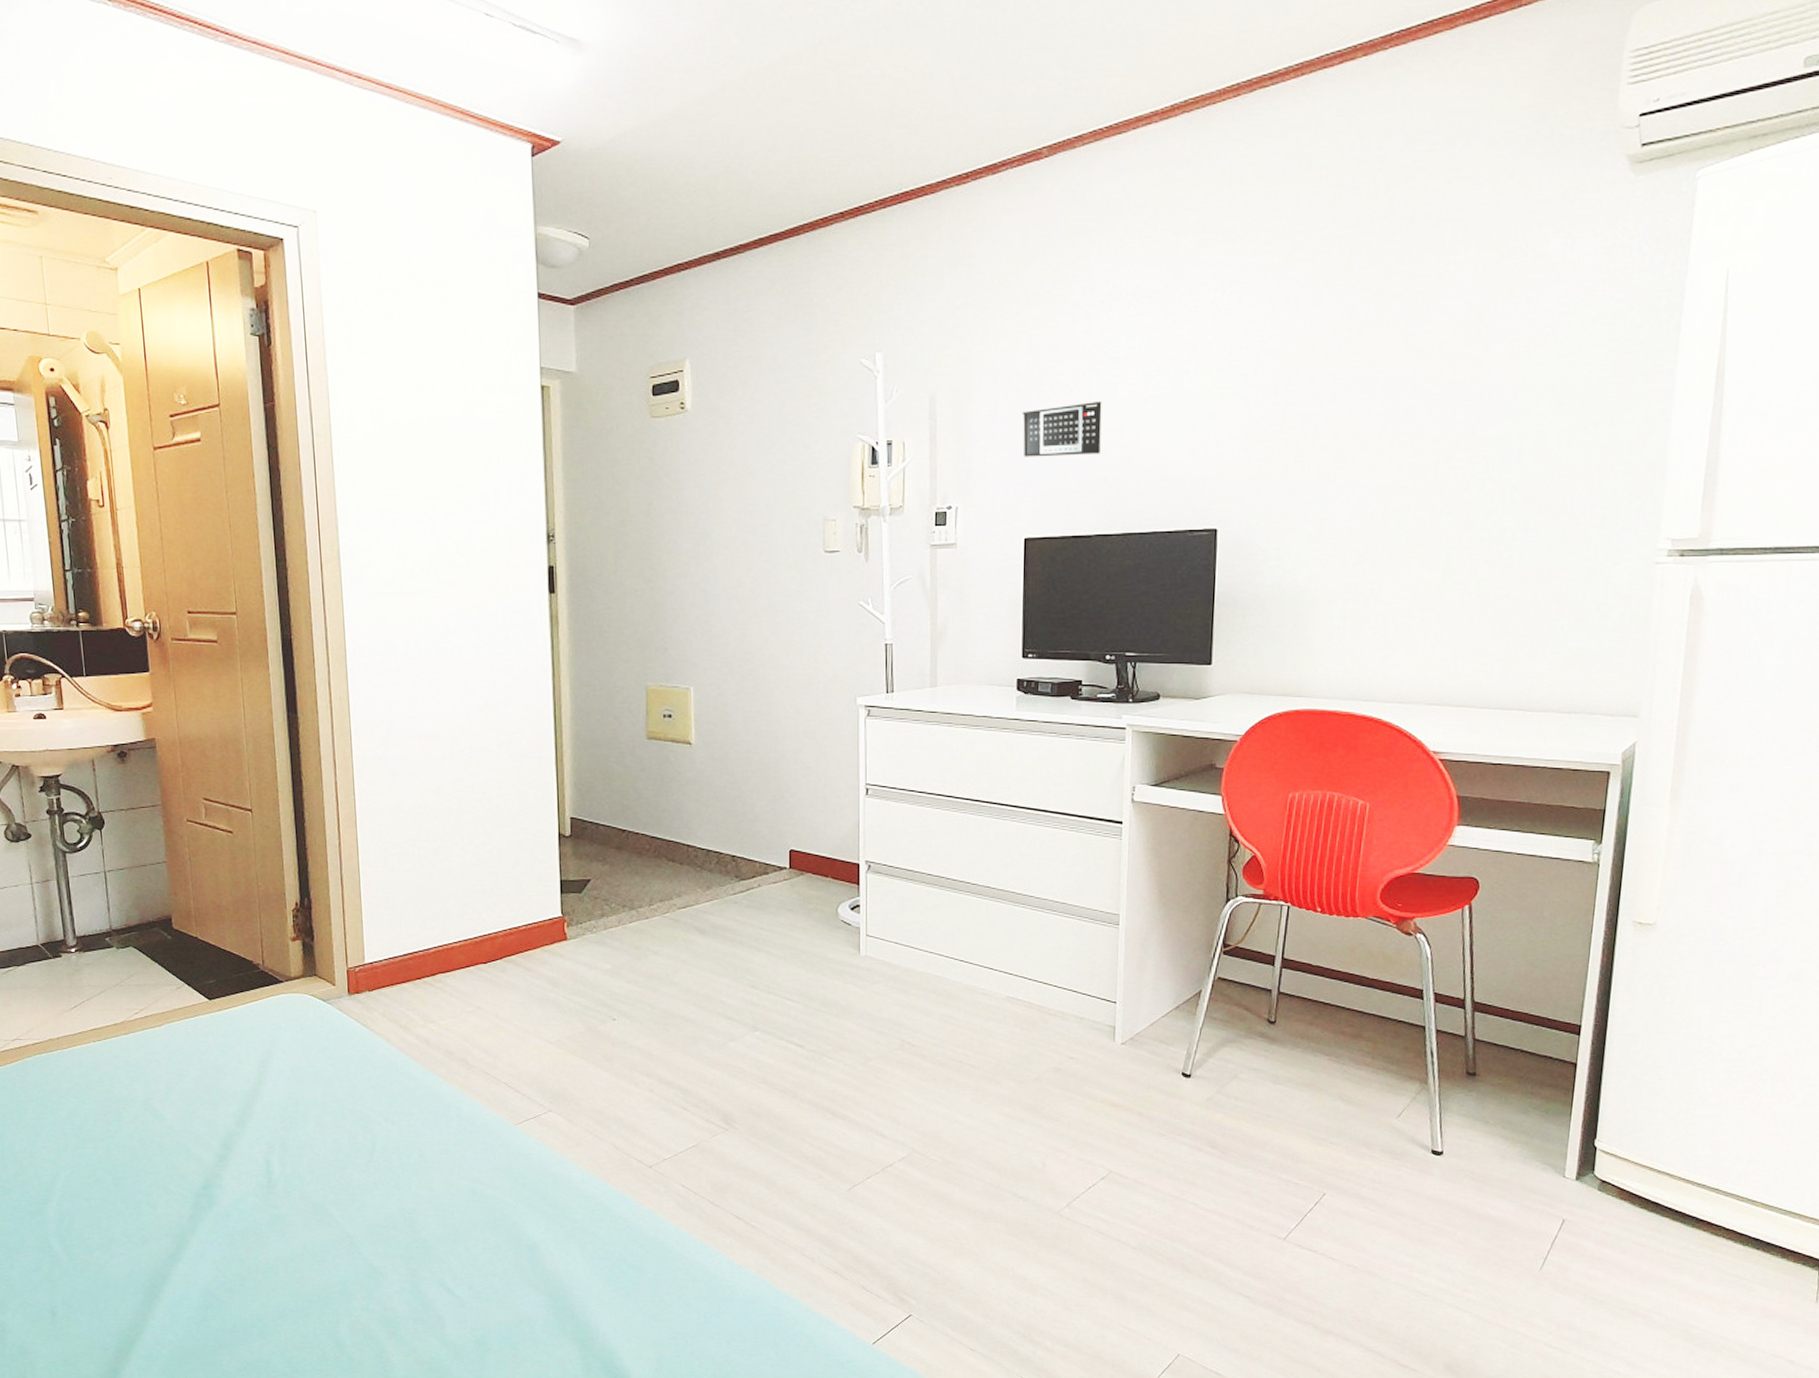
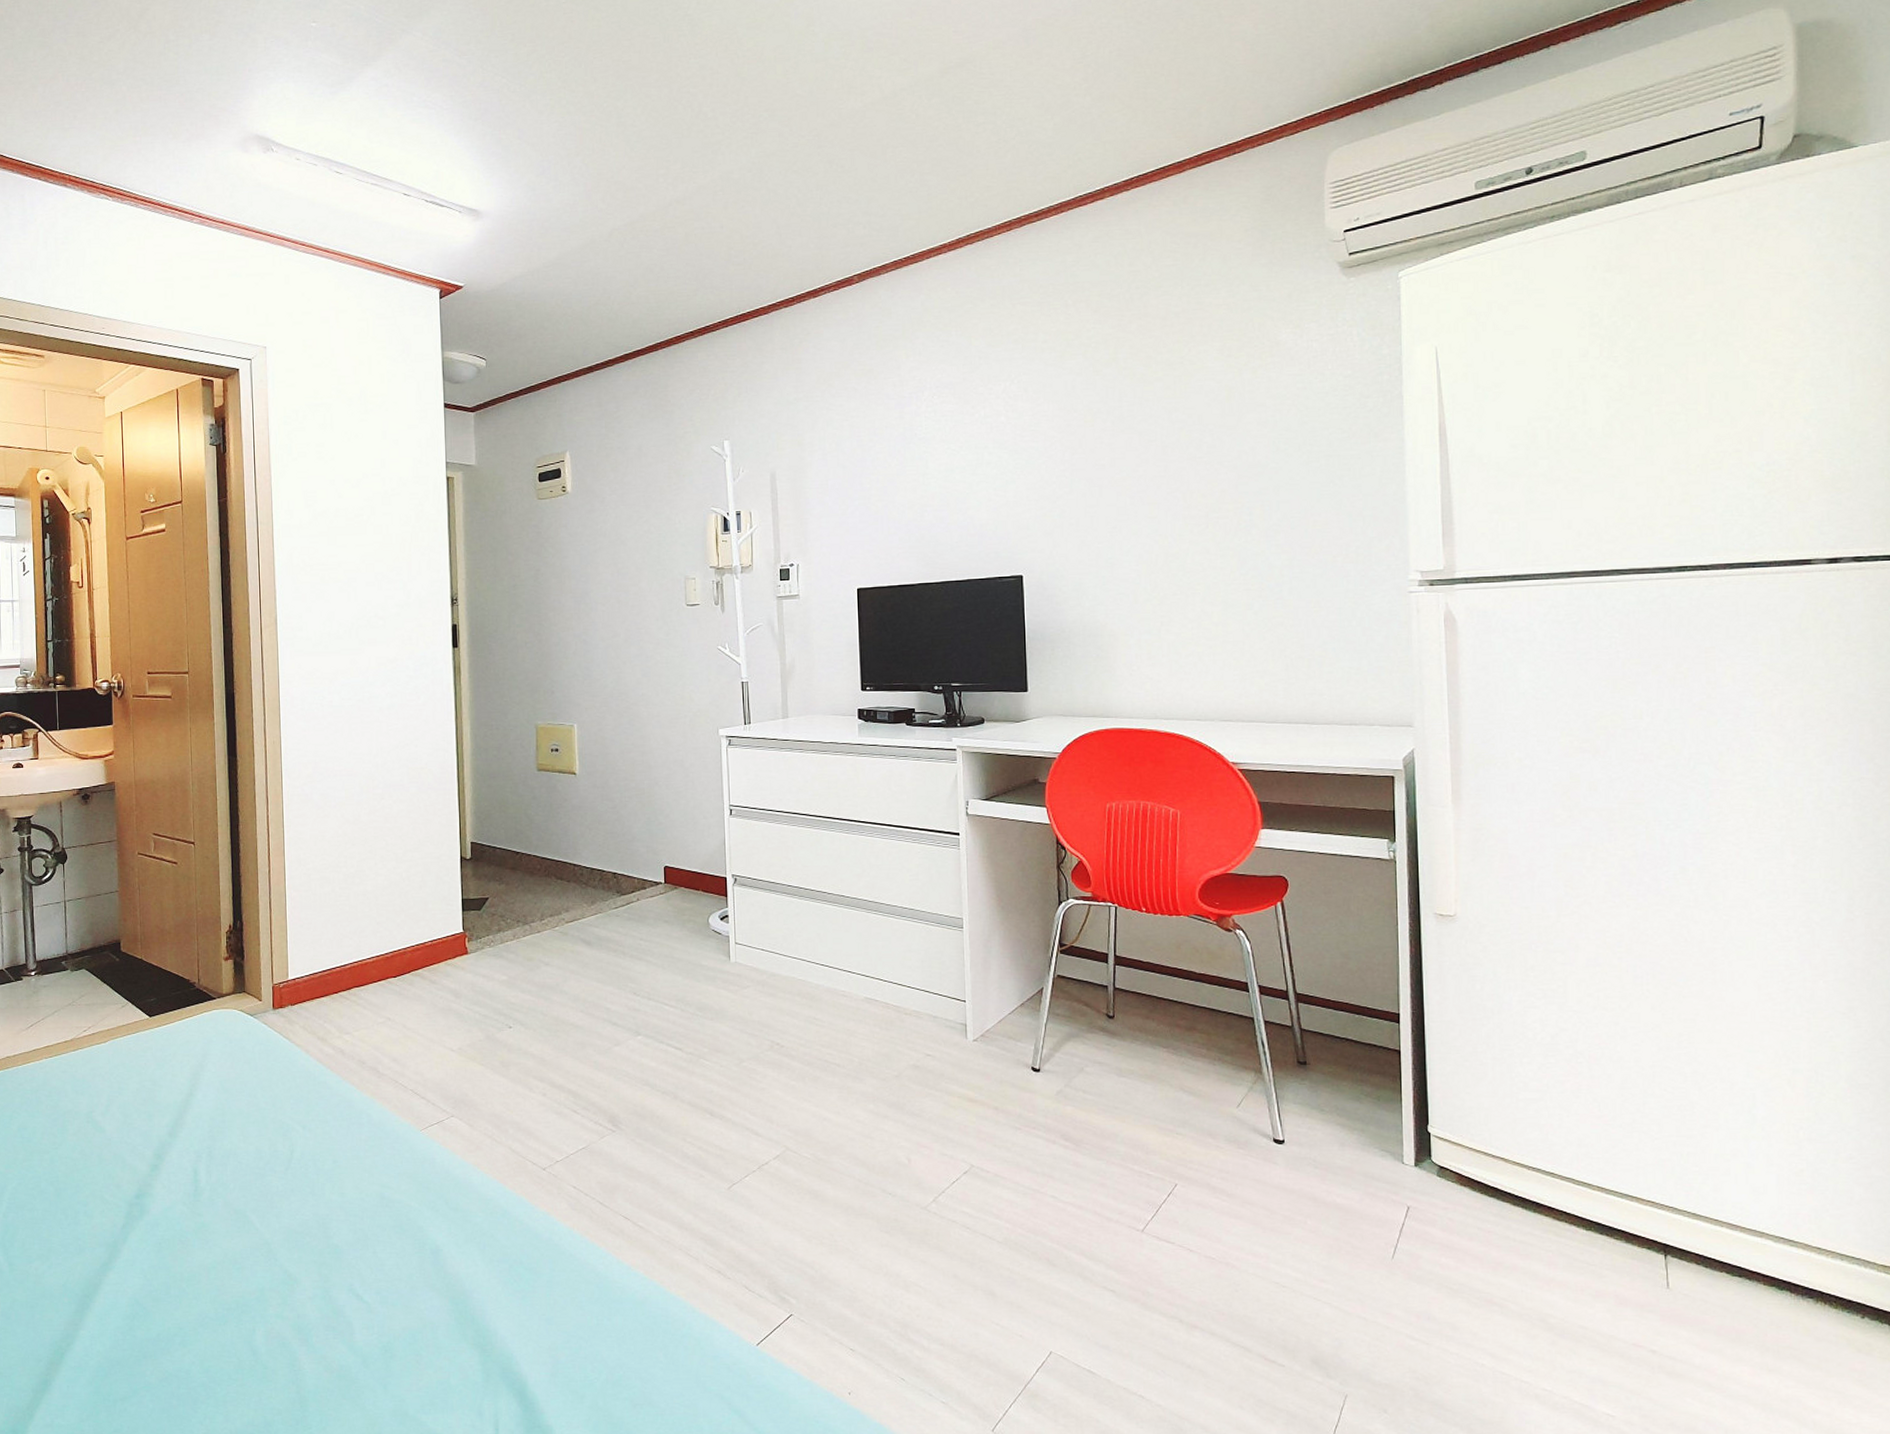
calendar: present [1022,400,1102,457] -> none [849,473,918,521]

